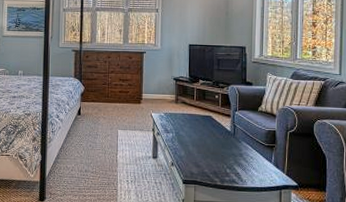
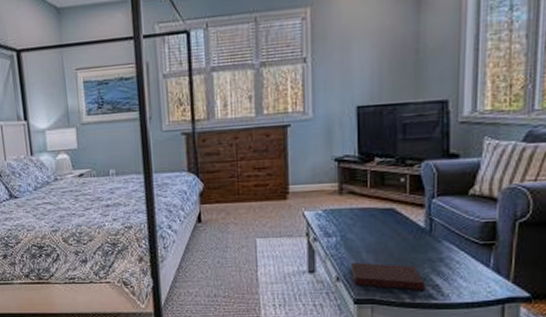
notebook: none [181,153,231,177] -> present [350,263,426,291]

